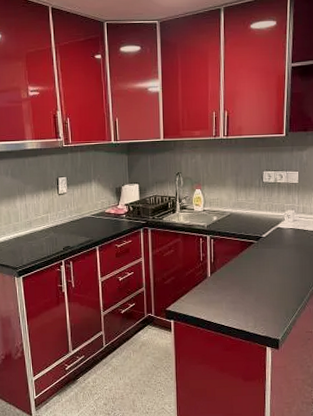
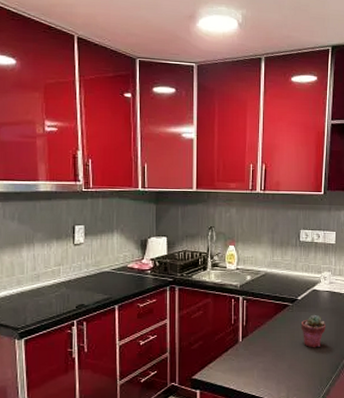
potted succulent: none [266,250,290,282] -> present [301,314,325,348]

